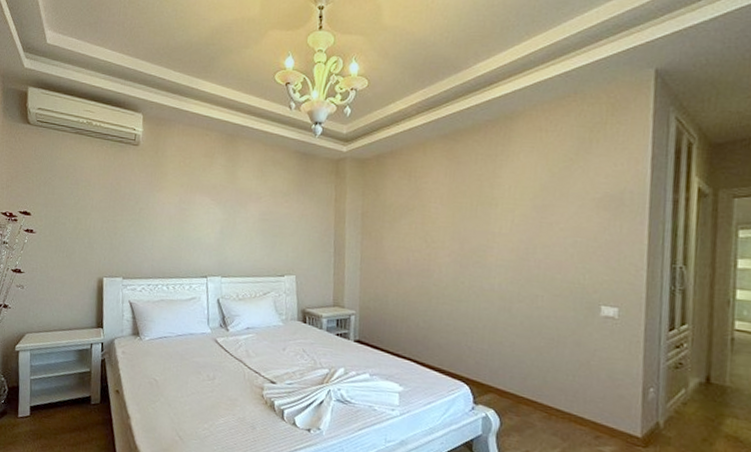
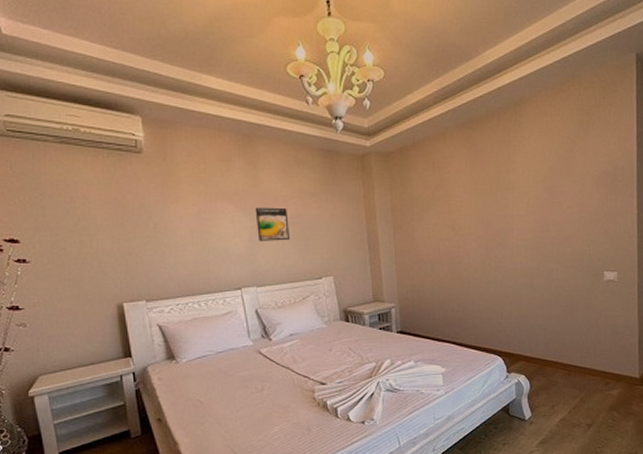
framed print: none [229,202,260,236] -> present [255,207,289,241]

